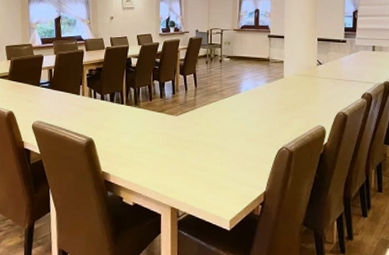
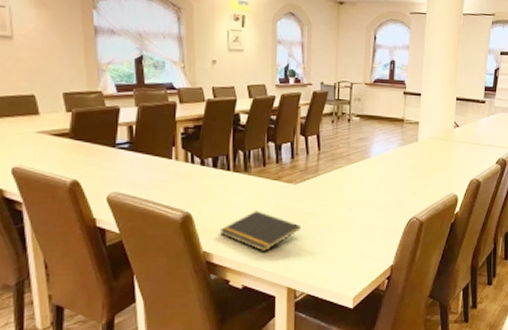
notepad: none [115,138,182,174] -> present [219,211,301,252]

